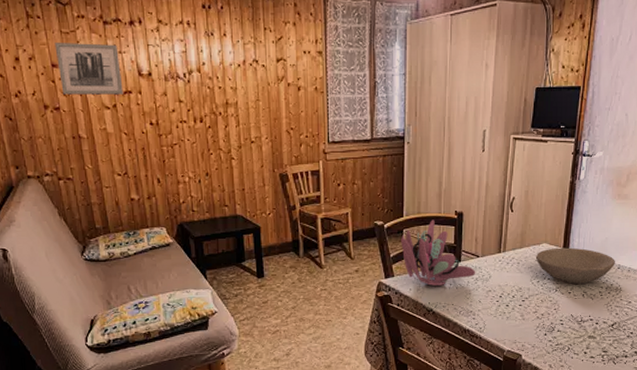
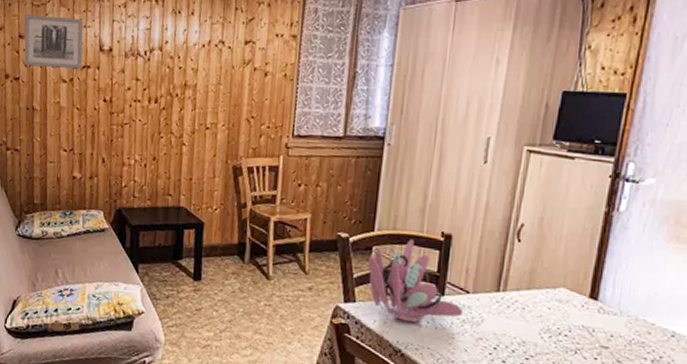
bowl: present [535,247,615,284] -> none [548,295,668,350]

